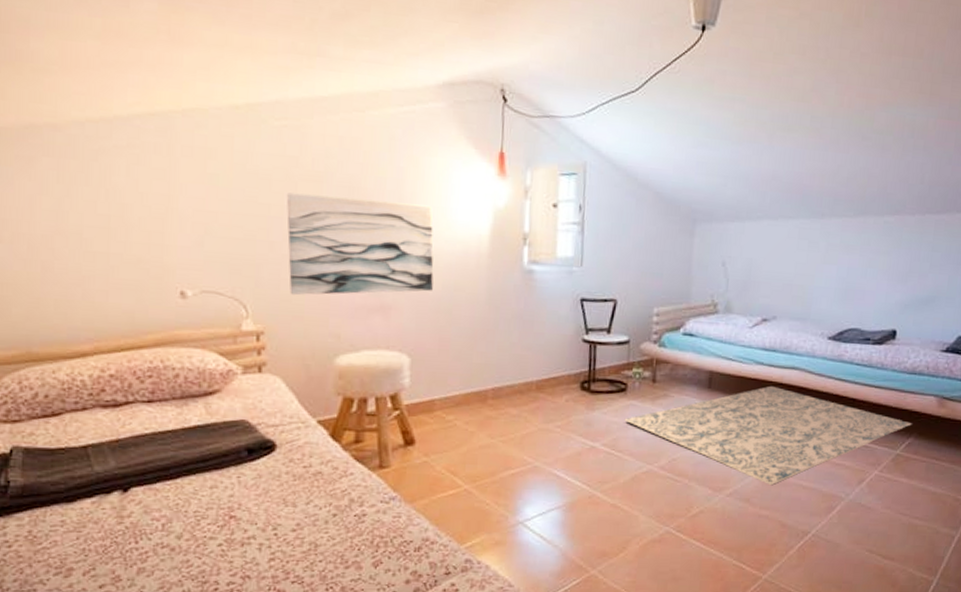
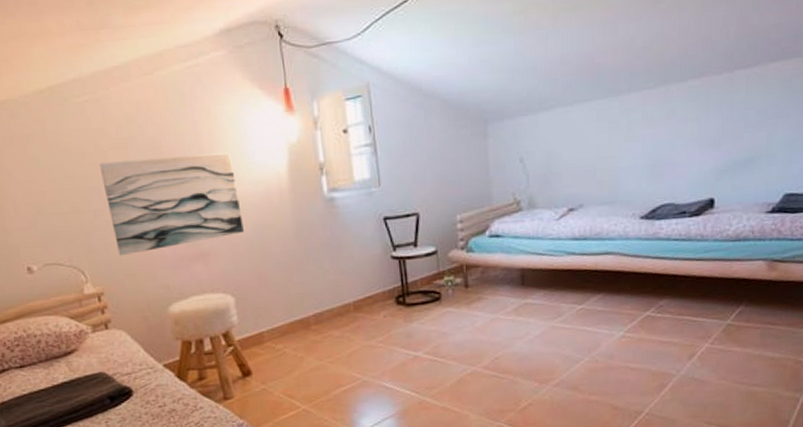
rug: present [624,385,912,486] -> none [442,274,741,372]

